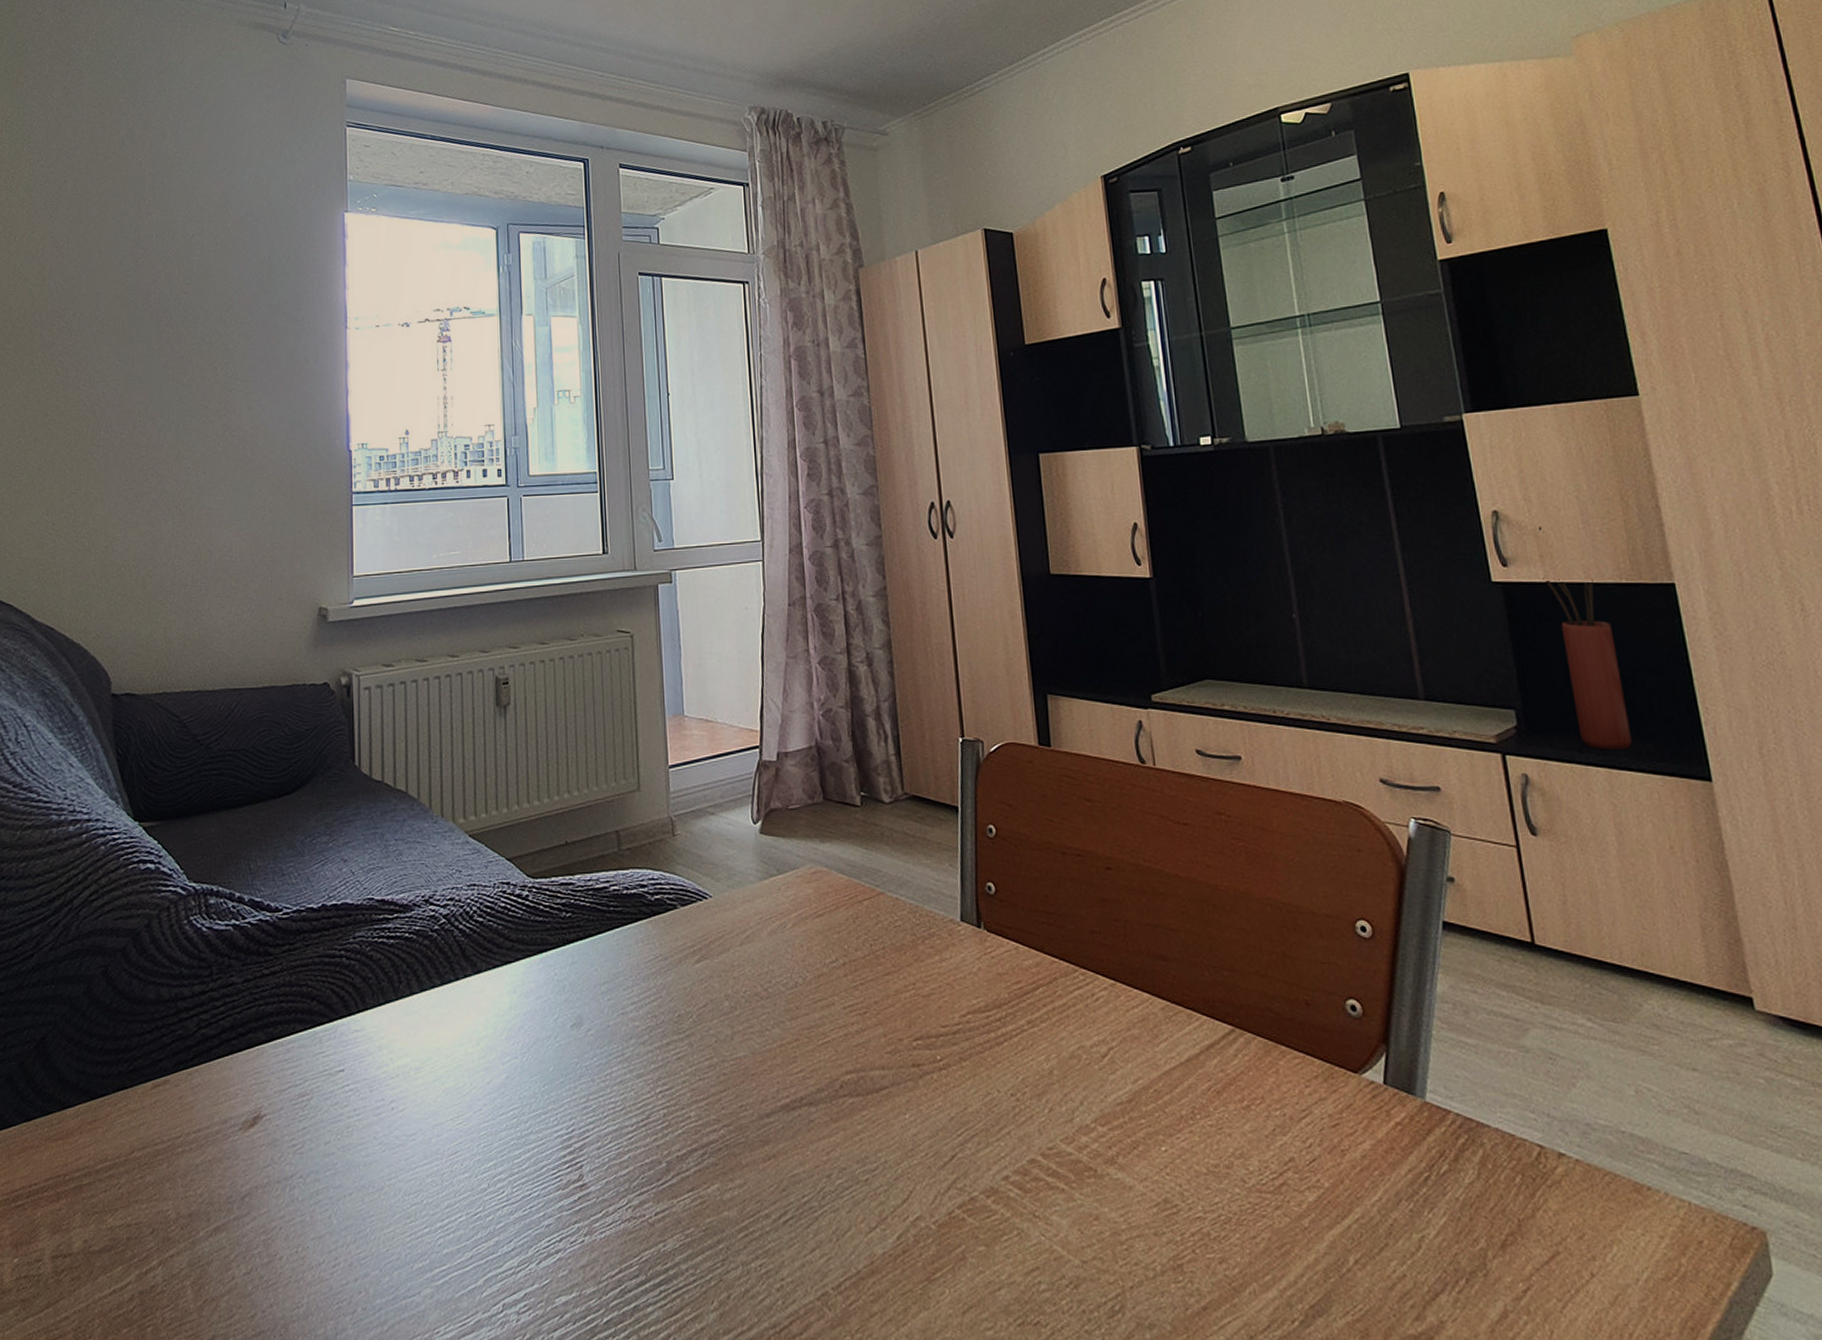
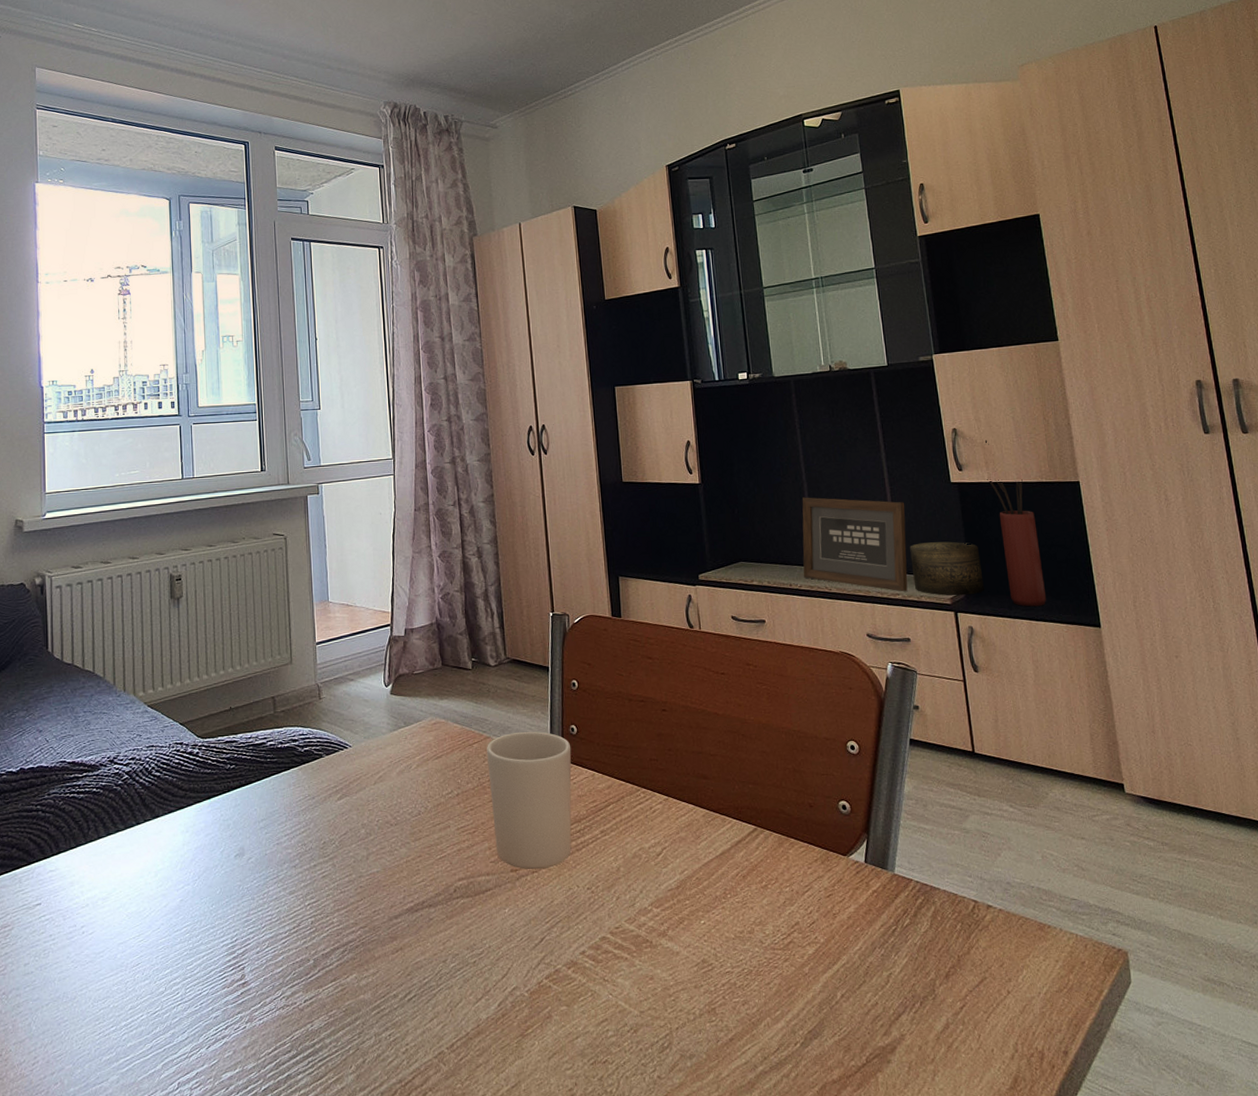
mug: none [879,887,990,1066] -> present [486,731,572,870]
picture frame: none [1287,597,1435,725] -> present [802,497,908,592]
decorative box: none [1436,660,1543,733] -> present [910,541,984,596]

